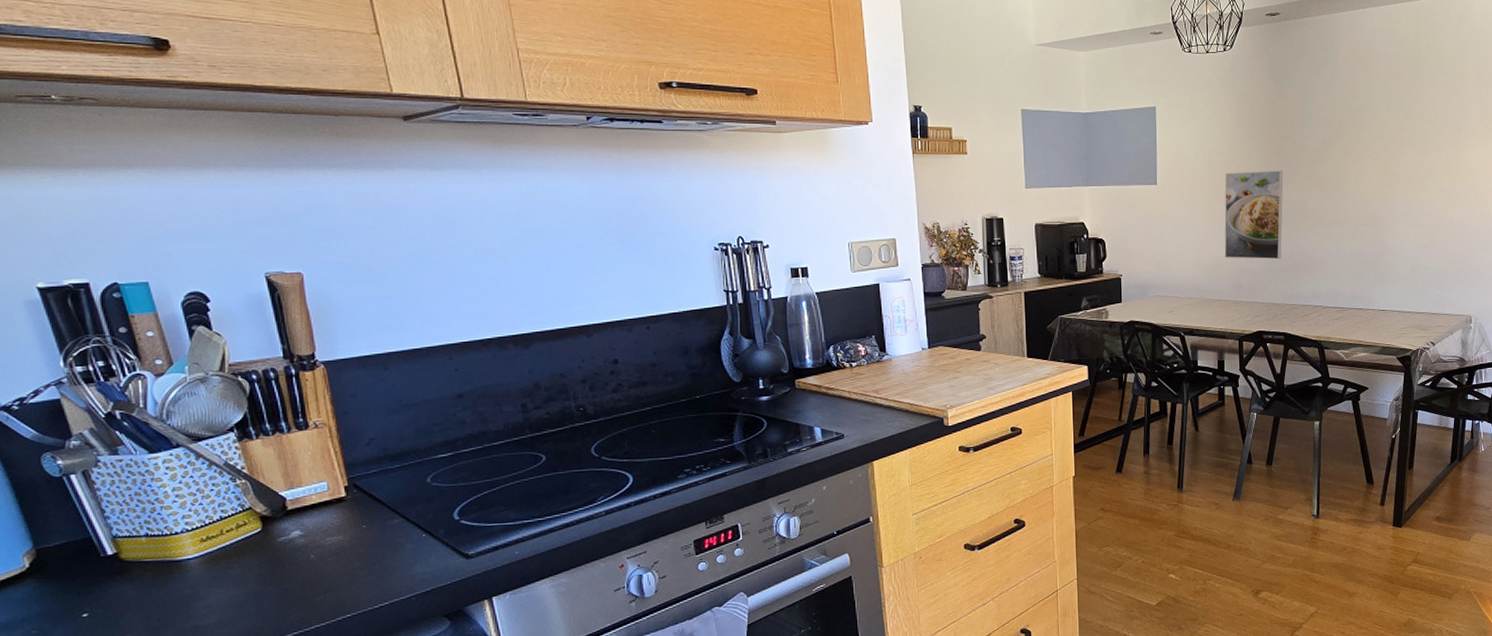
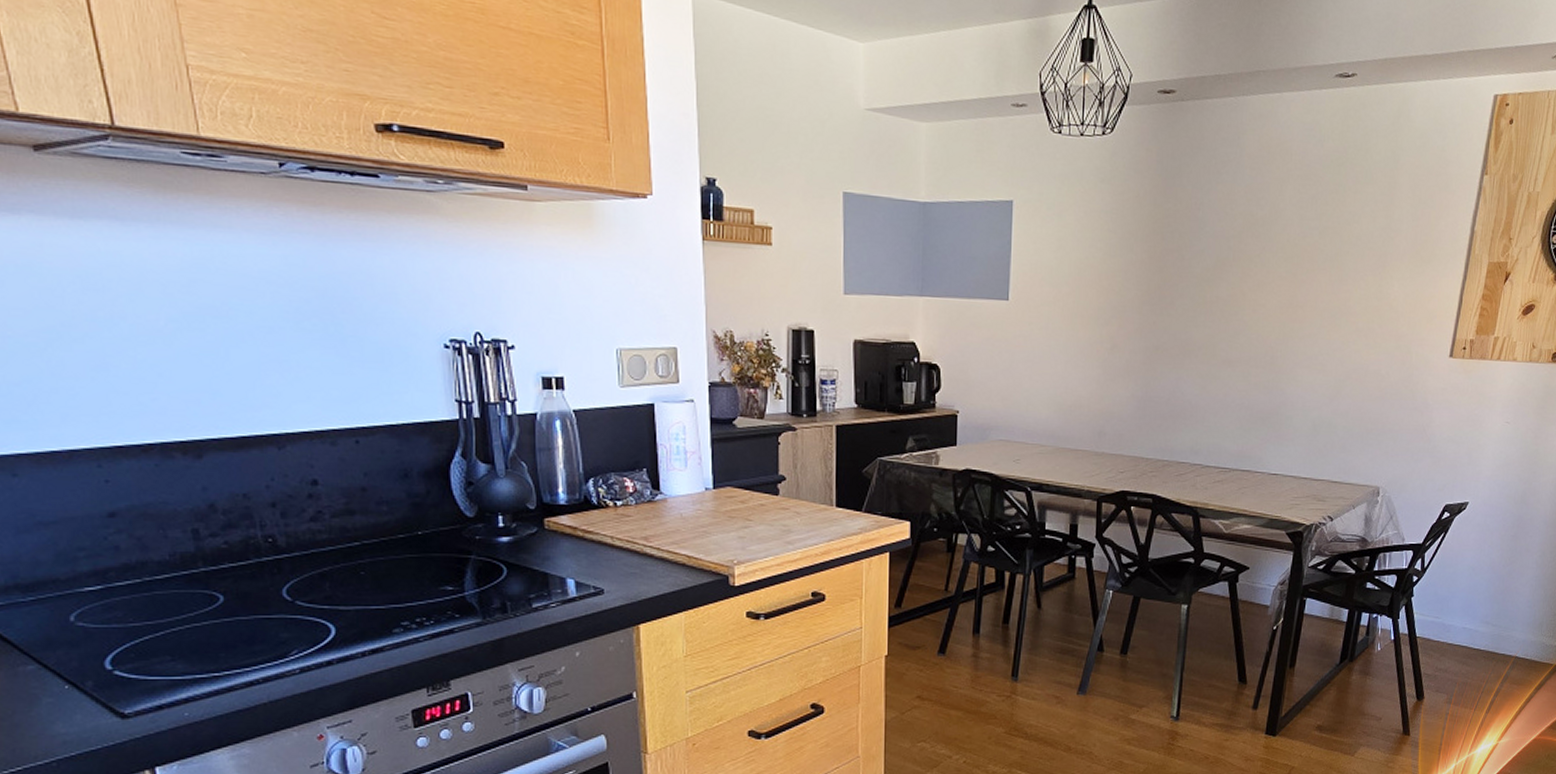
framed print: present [1224,171,1283,260] -> none [1086,291,1165,404]

